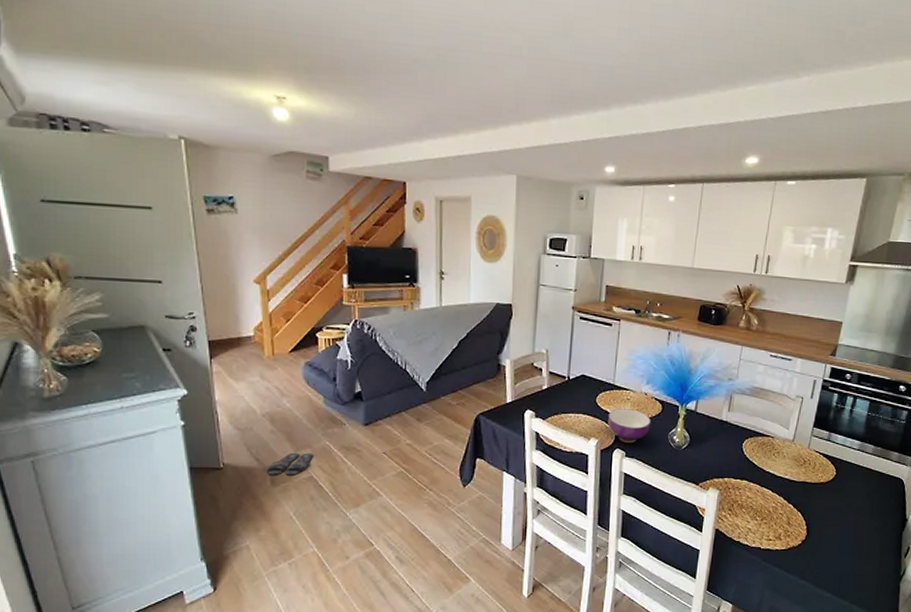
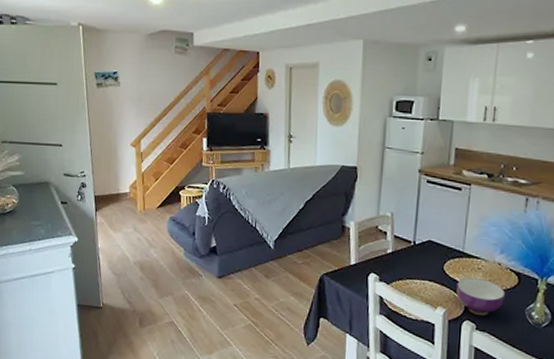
slippers: present [267,452,313,476] -> none [137,298,174,319]

